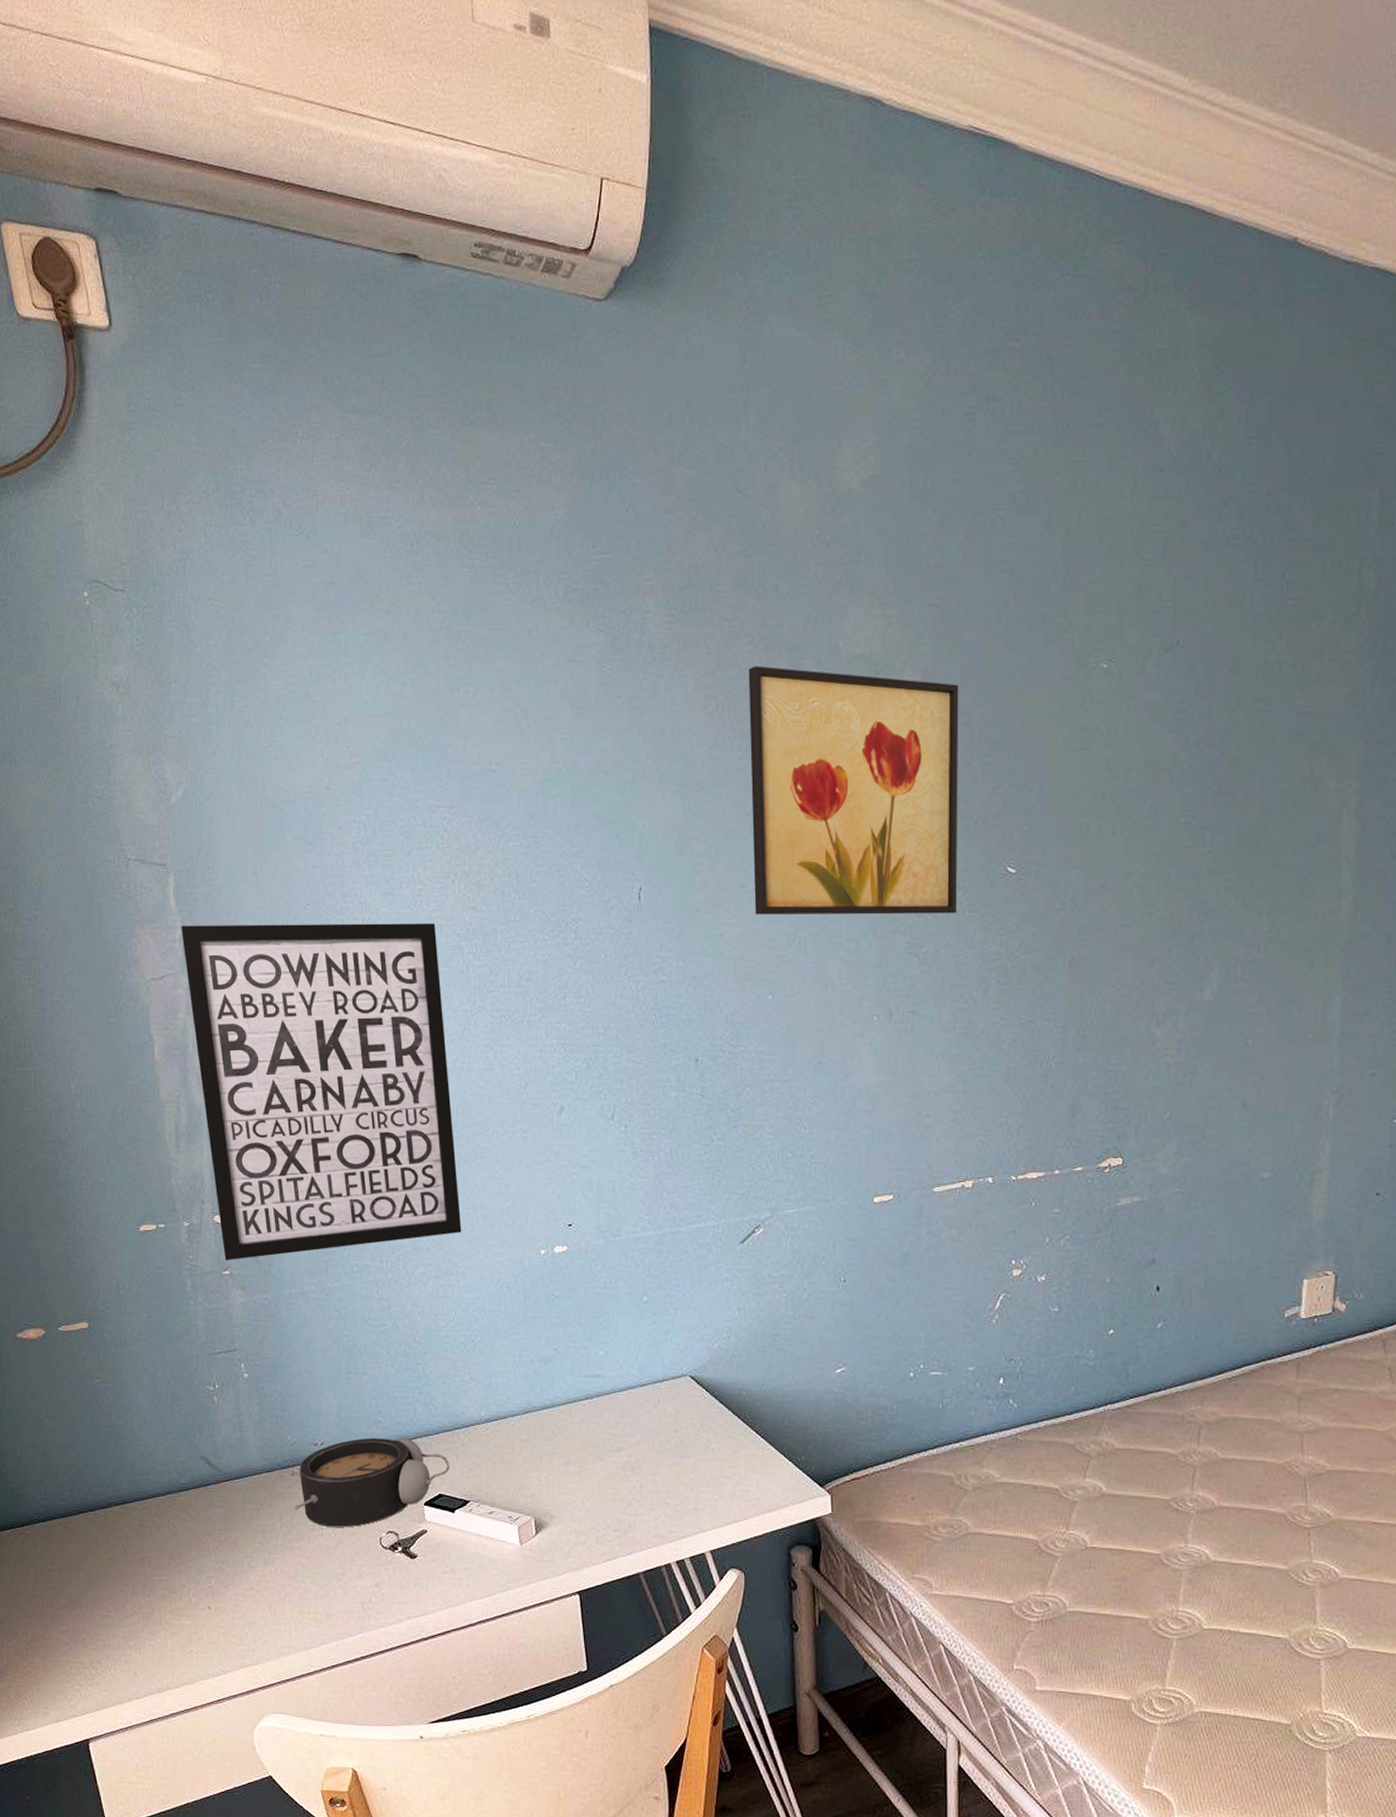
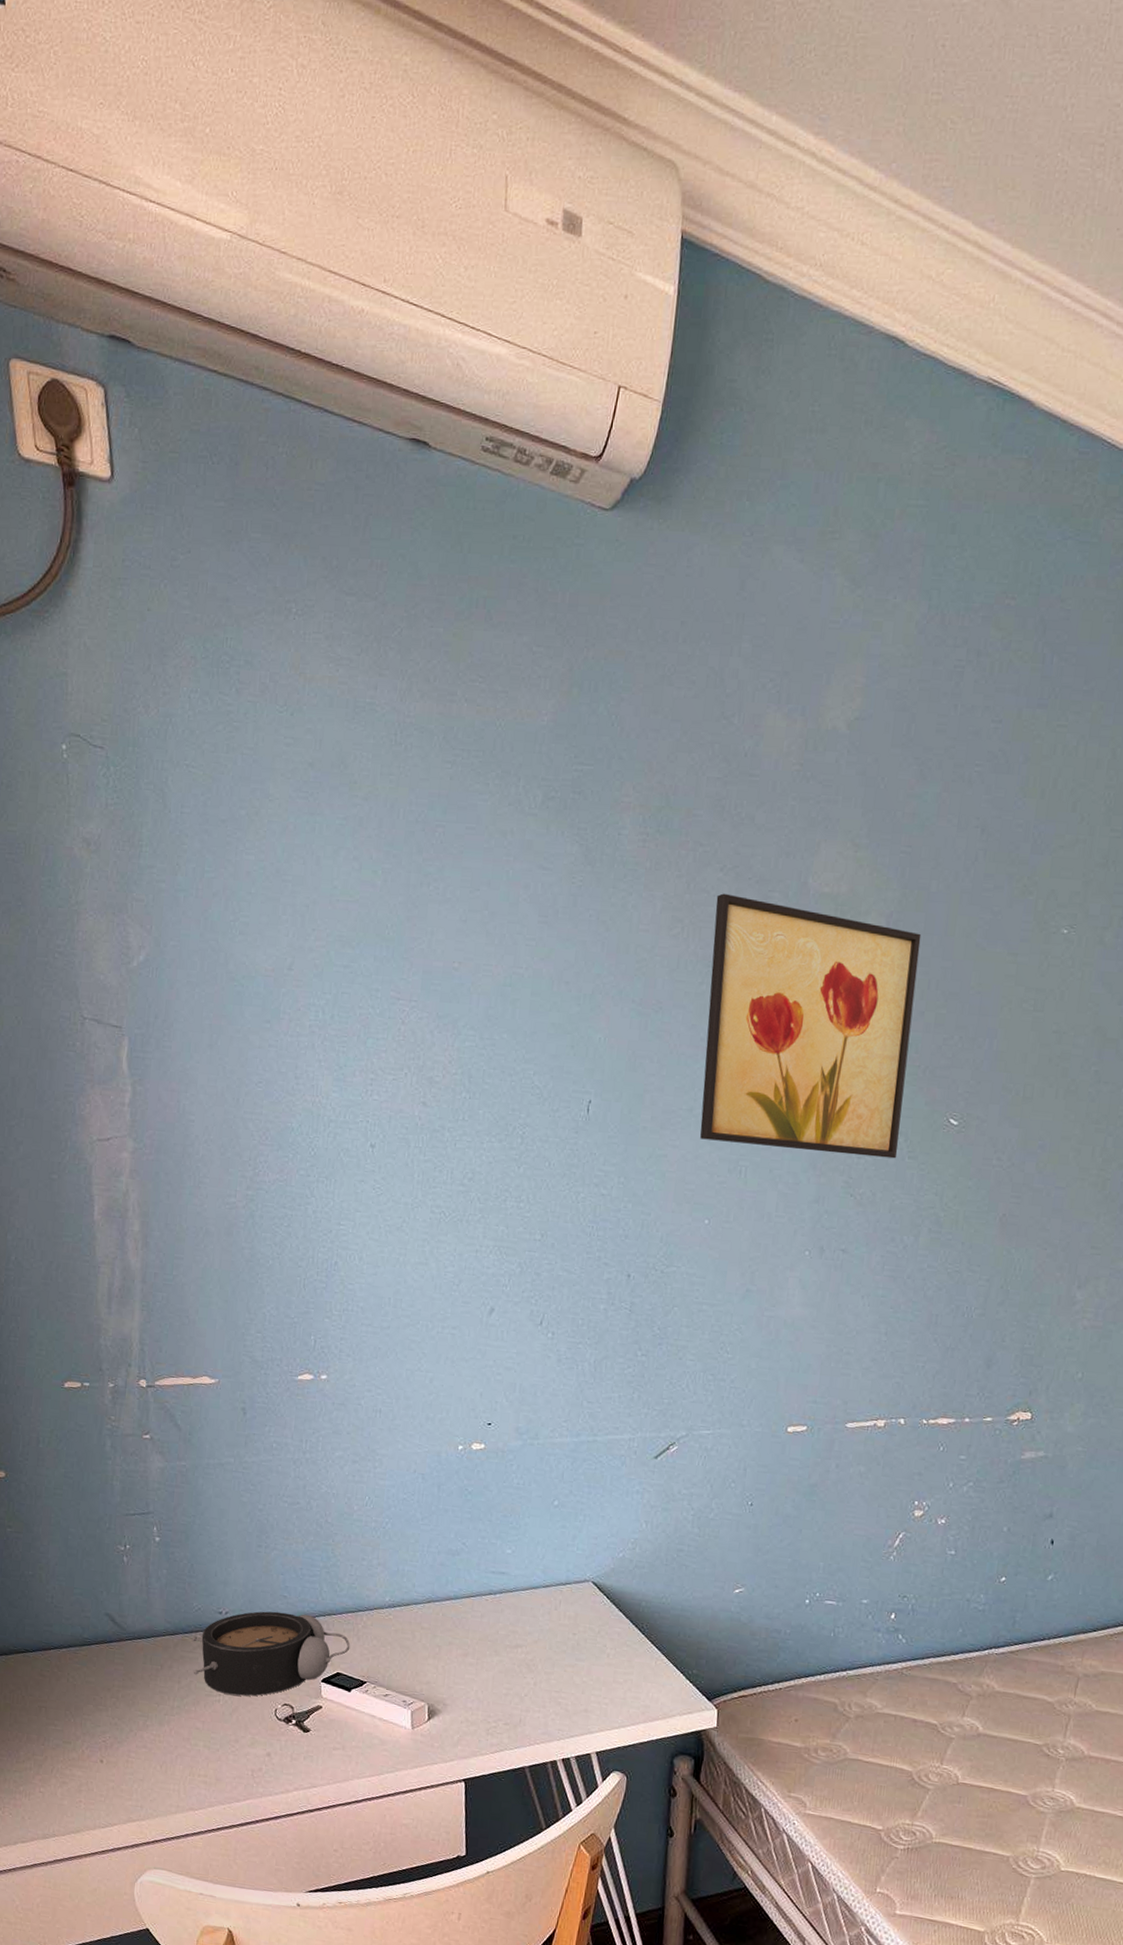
wall art: present [181,922,462,1261] -> none [131,1089,385,1426]

